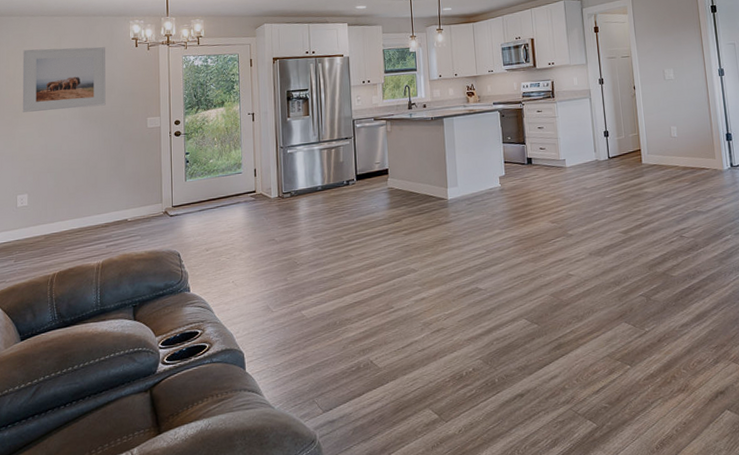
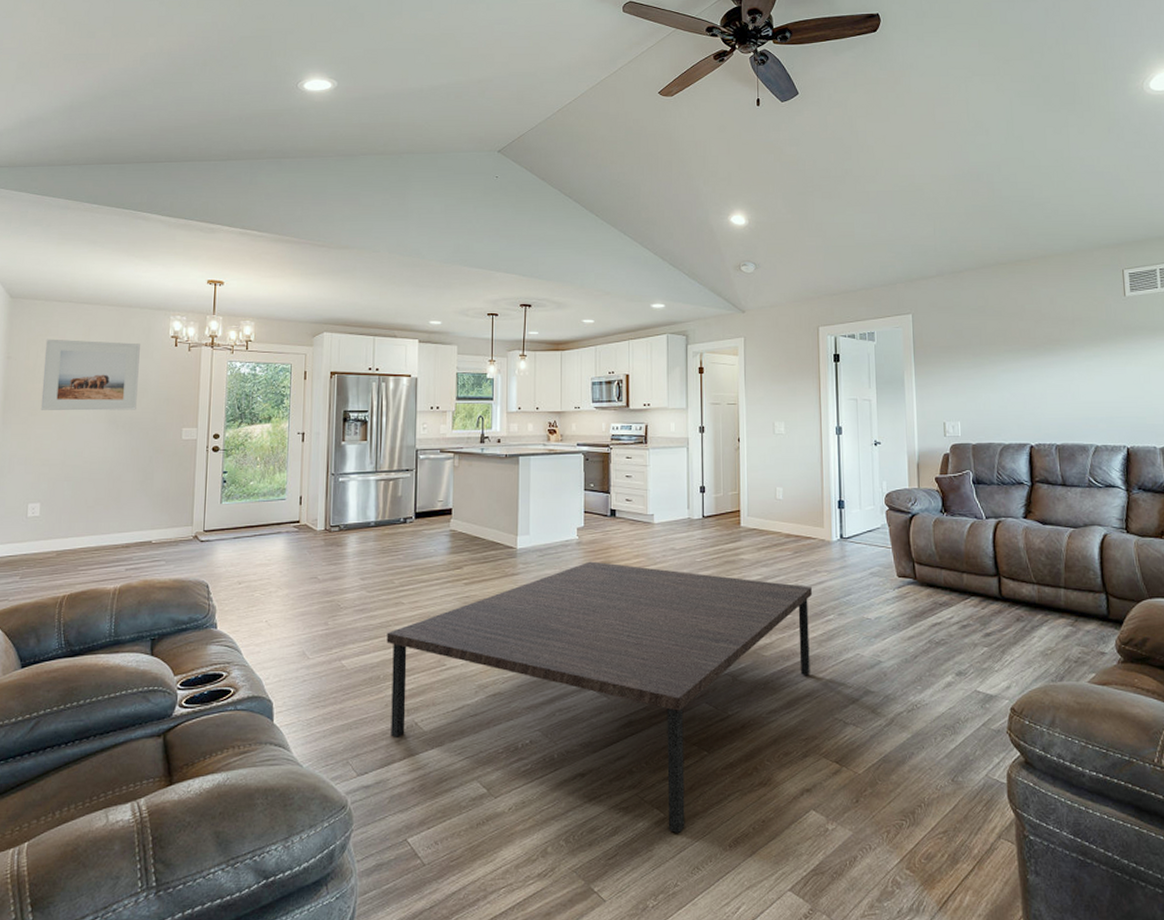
coffee table: none [339,205,715,441] -> present [386,561,812,834]

